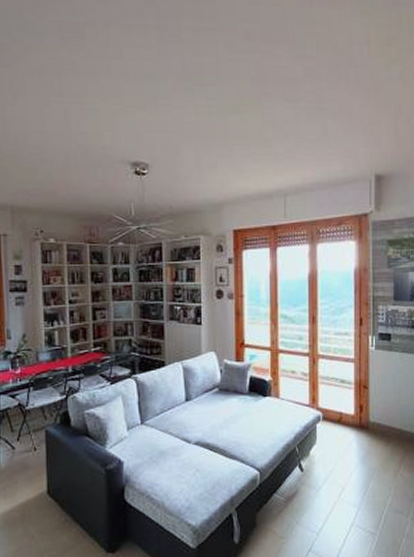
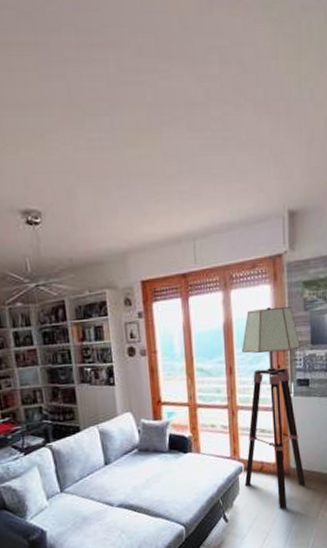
floor lamp: none [322,262,385,463] -> present [241,306,306,508]

